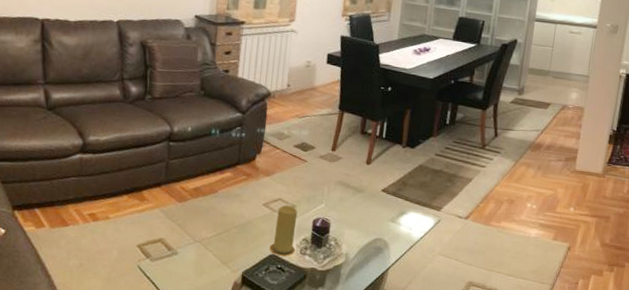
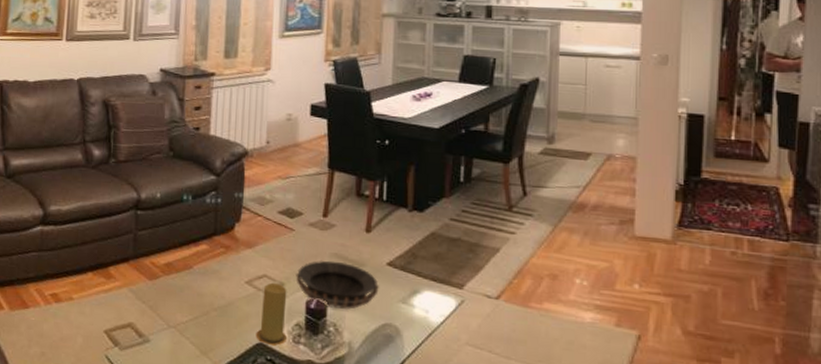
decorative bowl: none [305,186,375,227] -> present [296,260,380,309]

